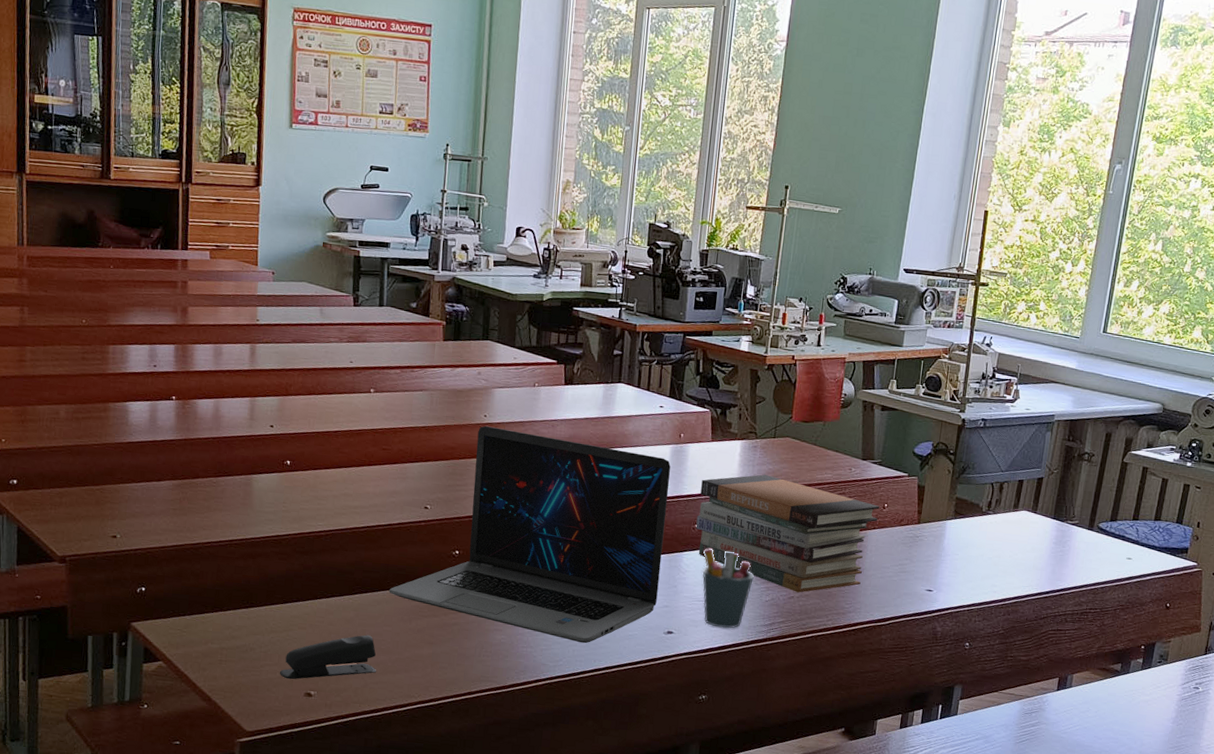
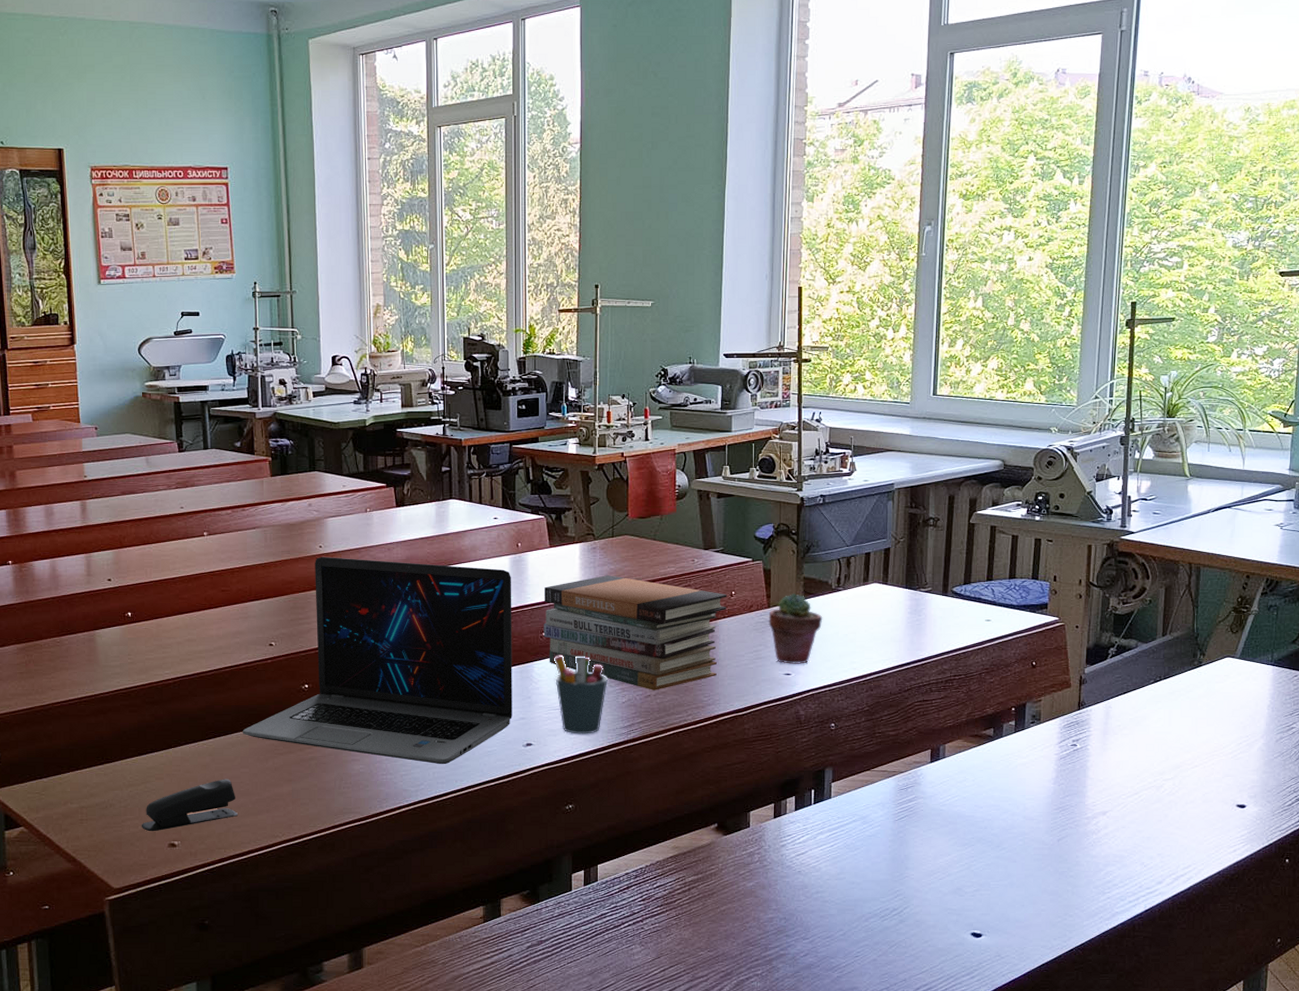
potted succulent: none [916,512,970,582] -> present [768,594,823,664]

